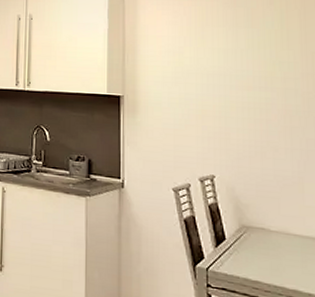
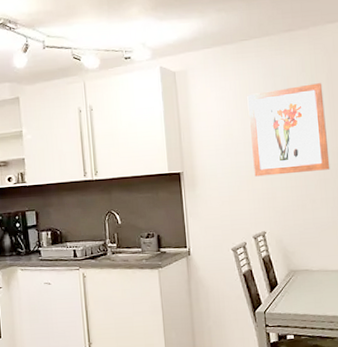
wall art: none [203,19,299,117] -> present [247,83,330,177]

